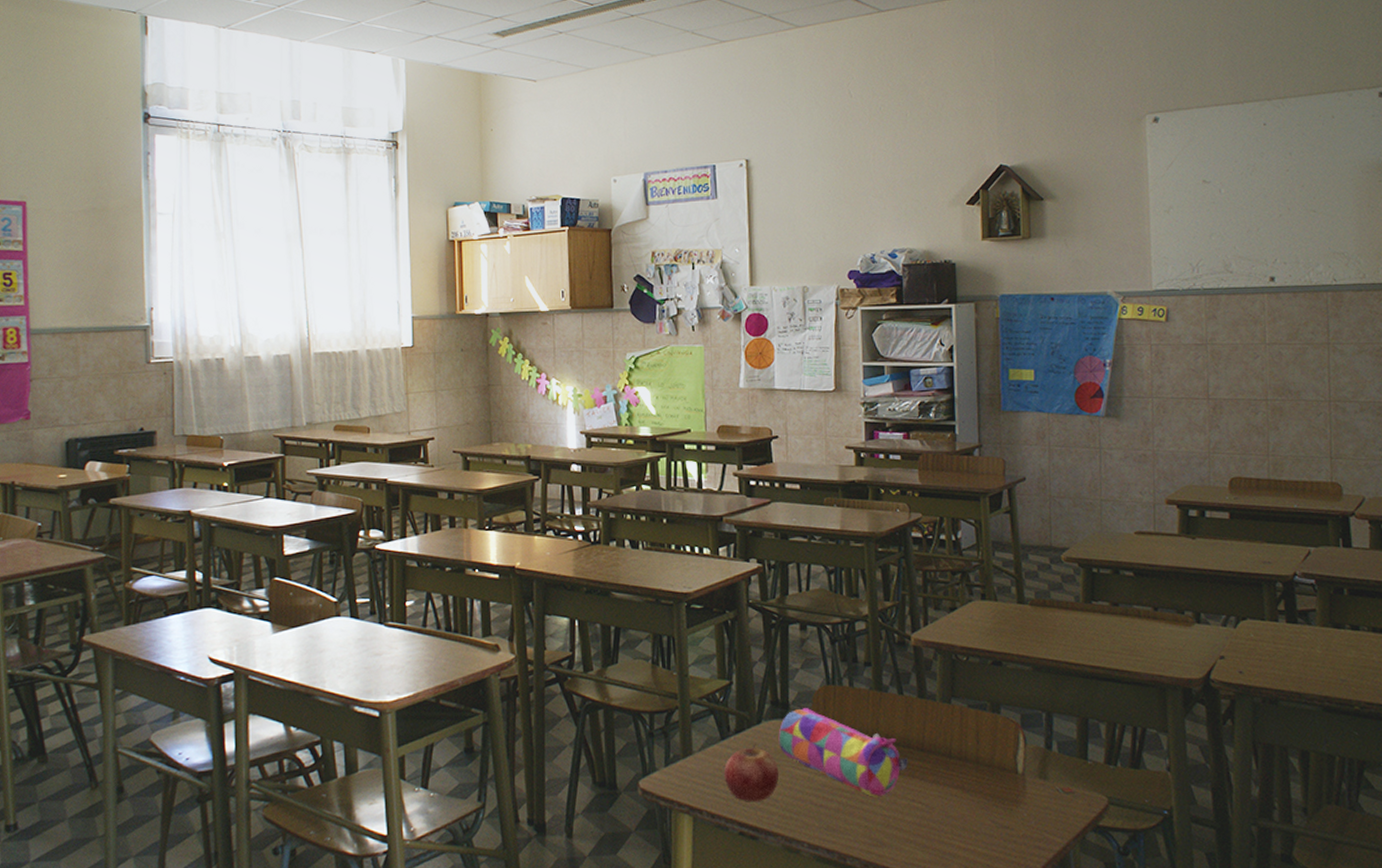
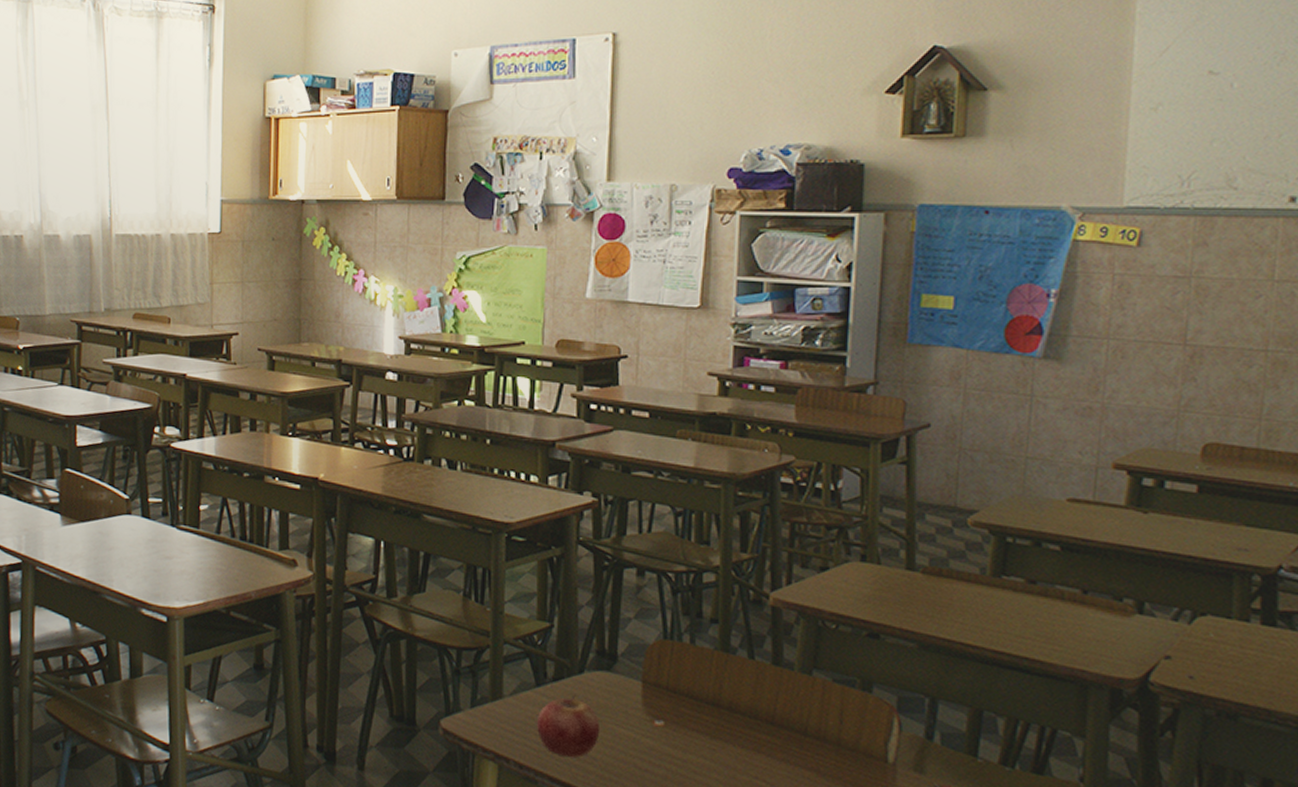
pencil case: present [778,708,908,797] -> none [602,662,754,769]

